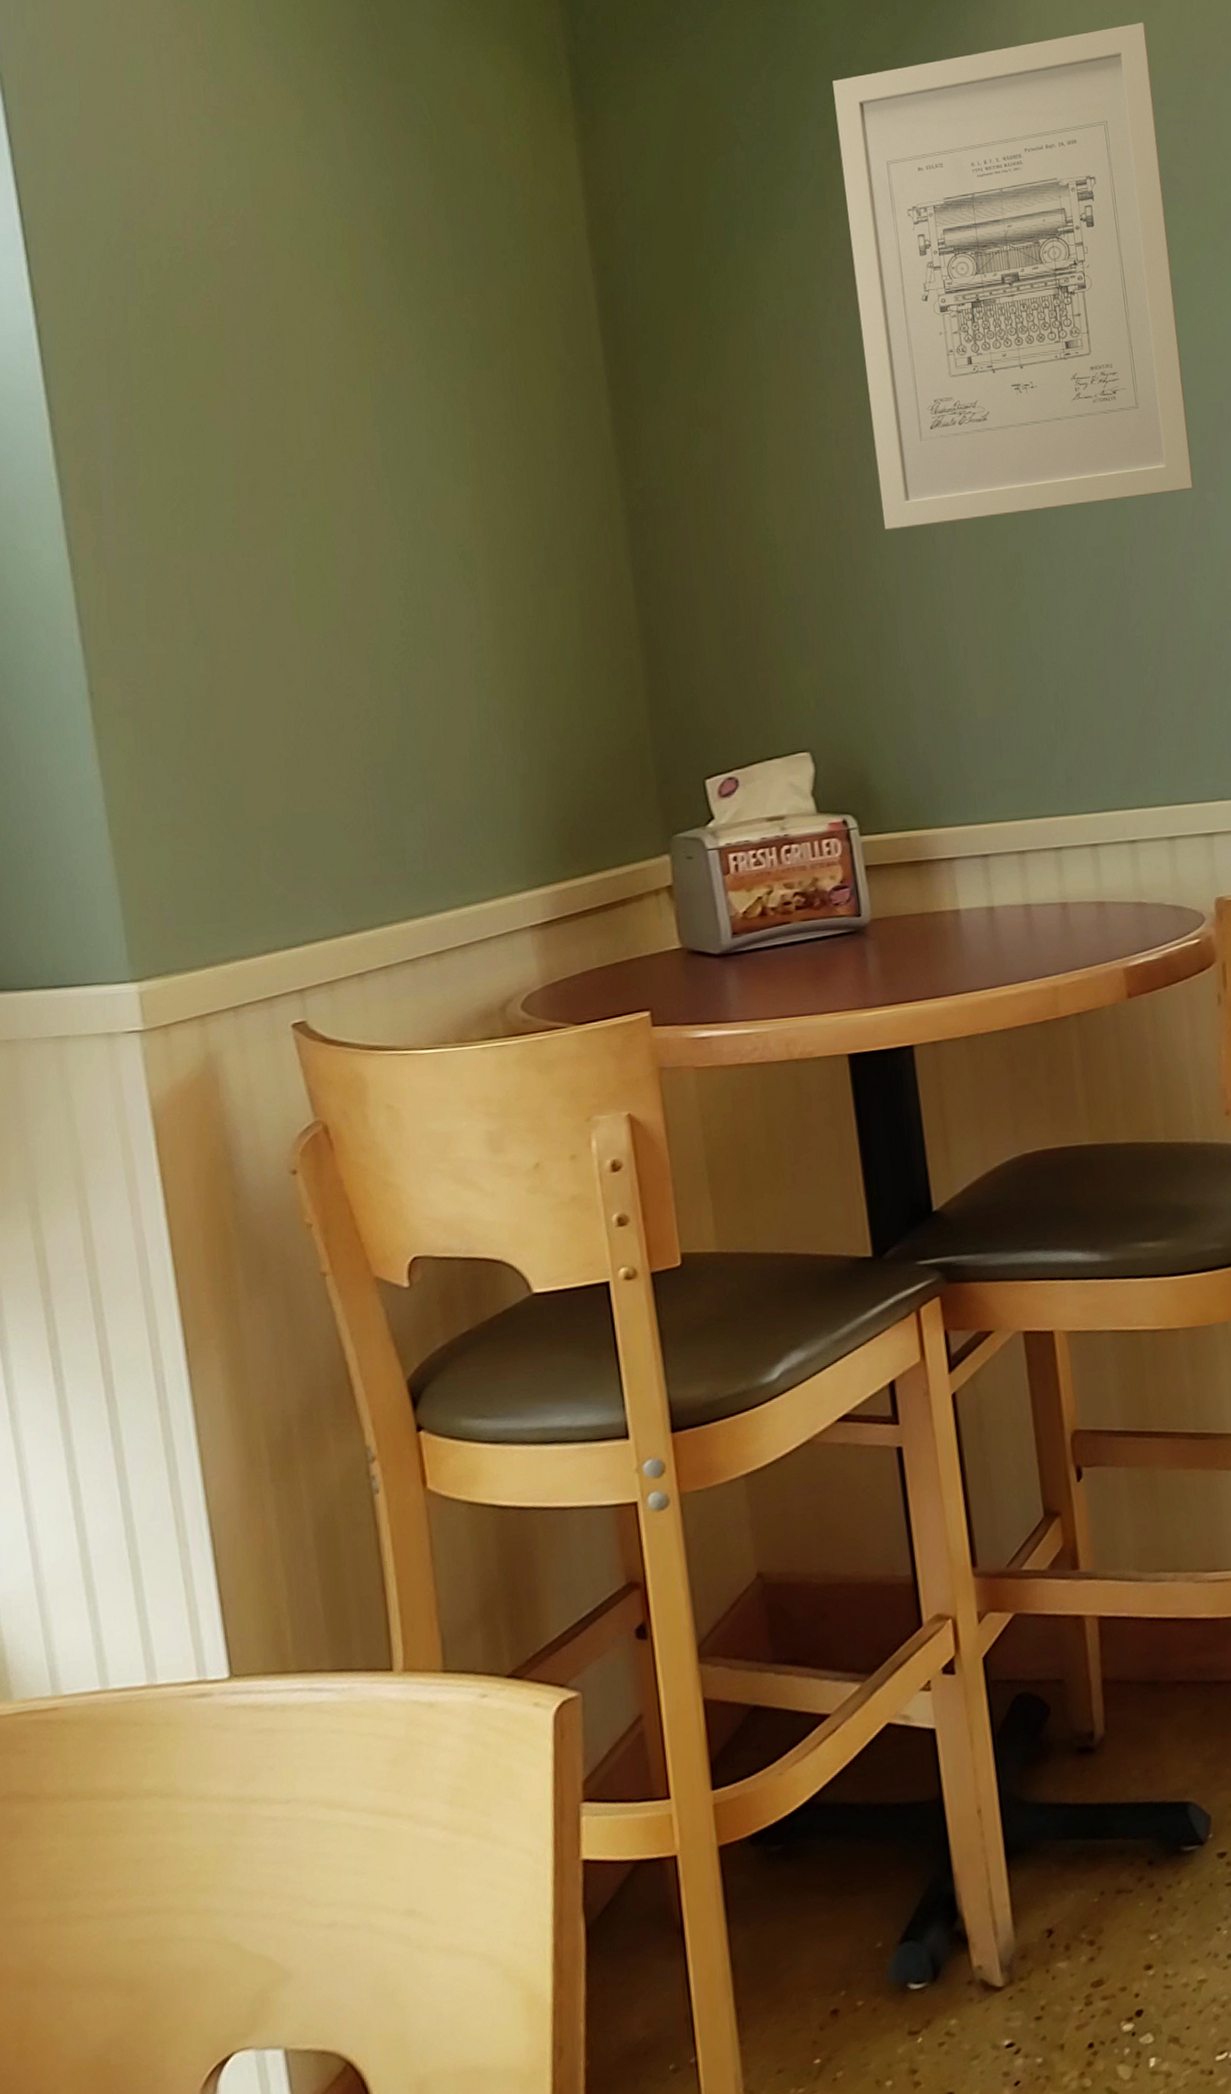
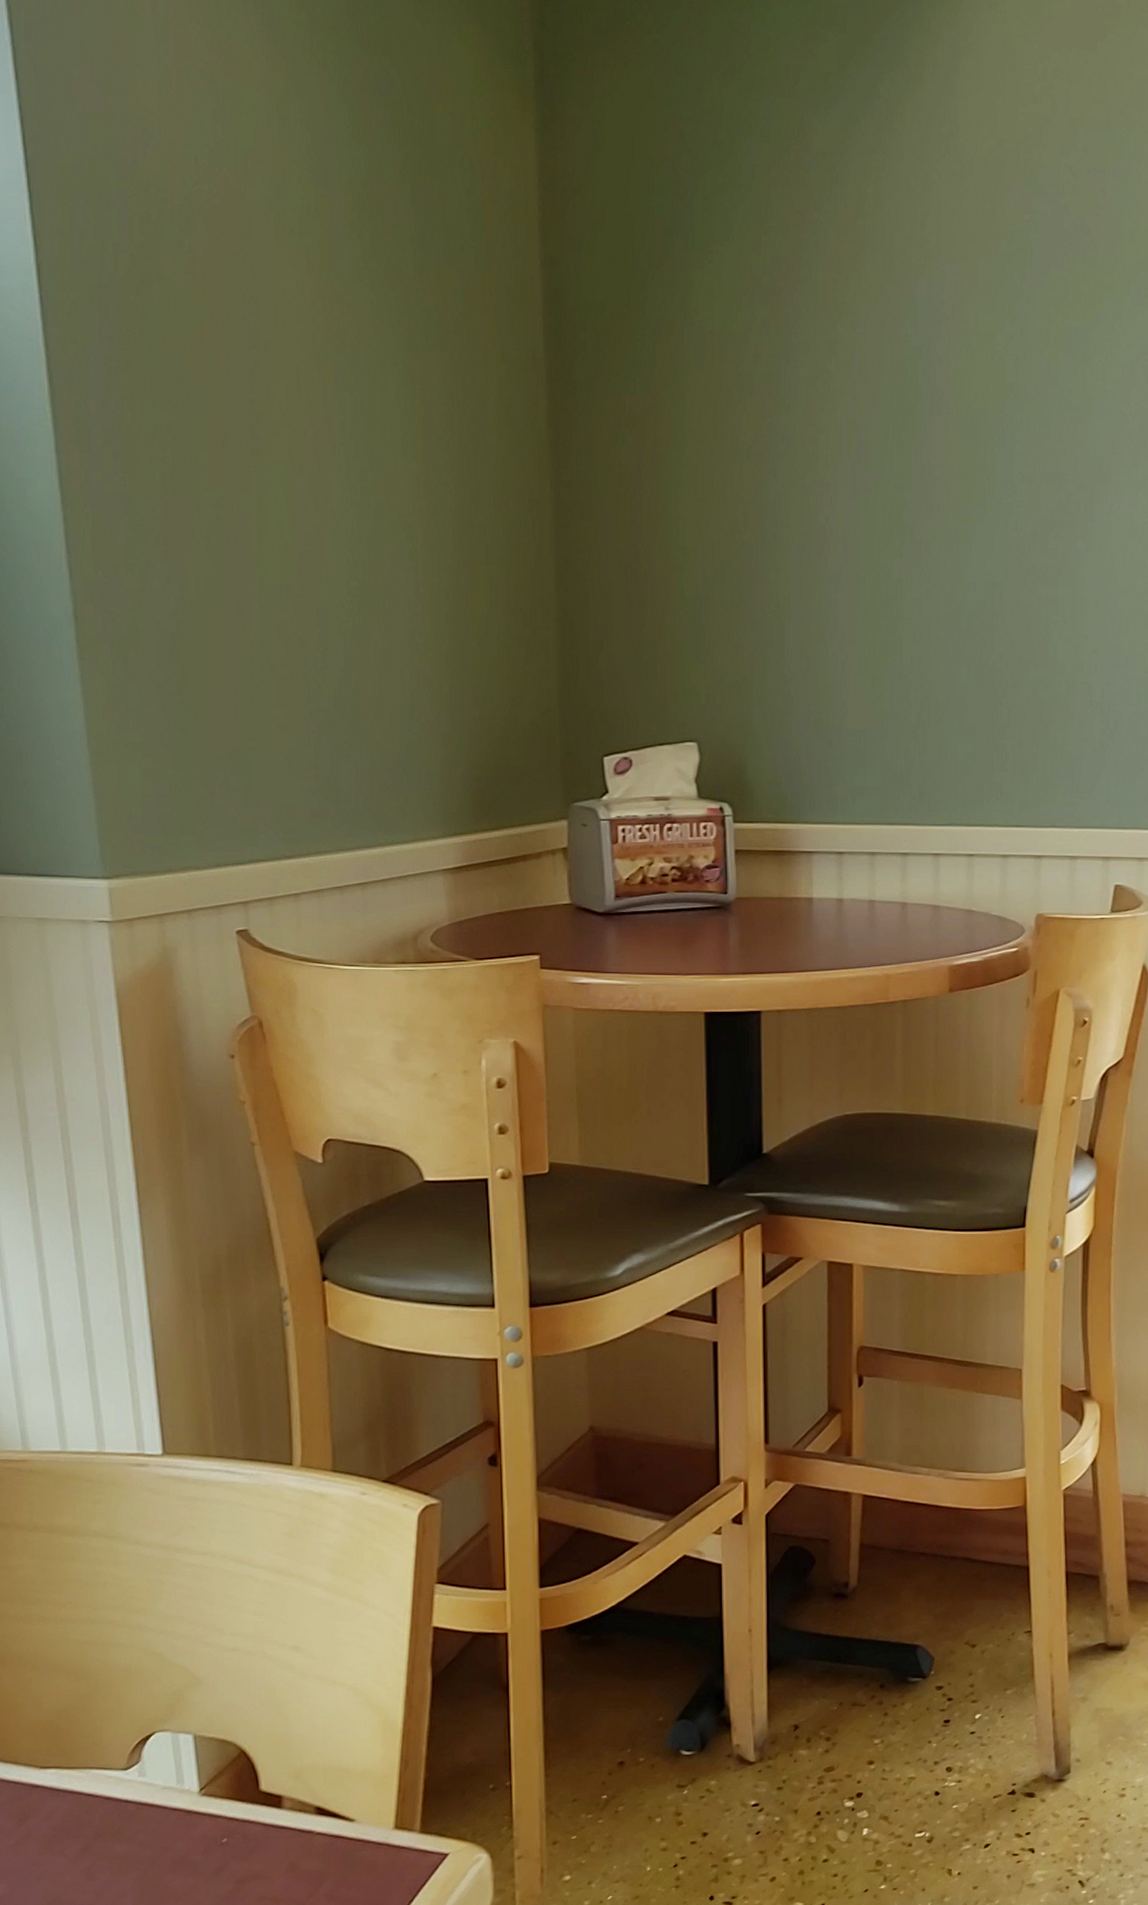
wall art: present [832,22,1195,530] -> none [779,64,1080,545]

